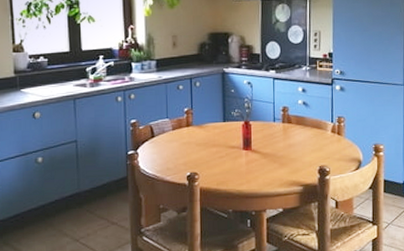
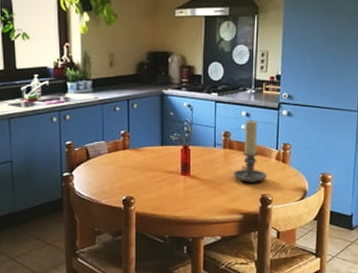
candle holder: none [292,95,324,155] -> present [233,120,267,183]

